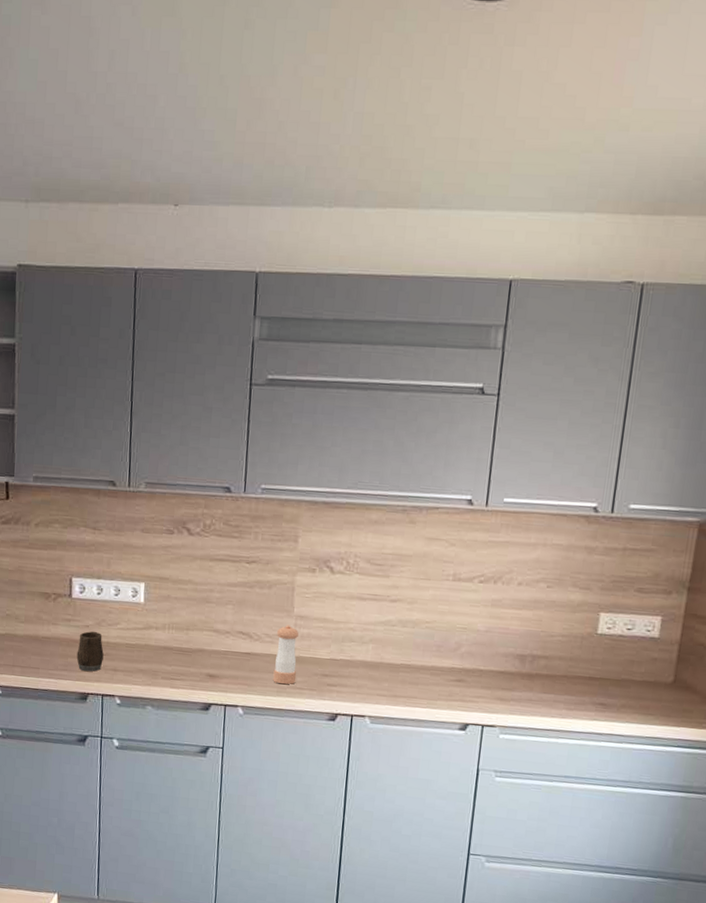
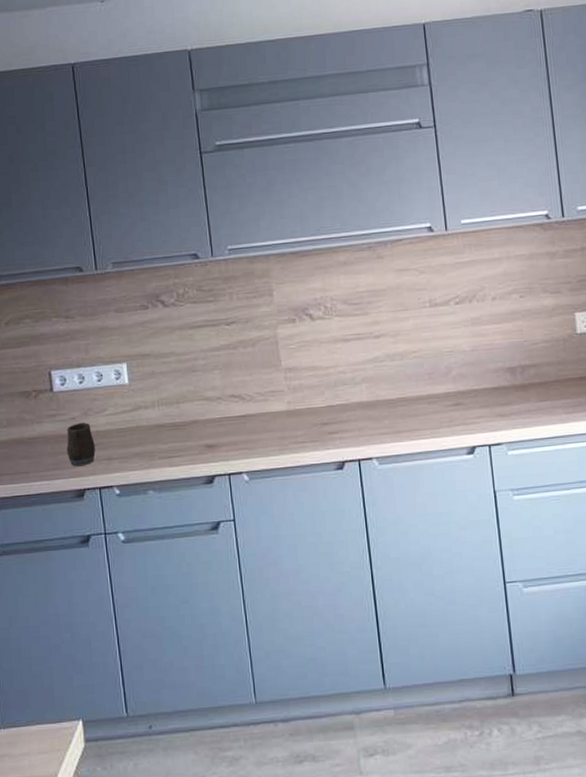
pepper shaker: present [273,625,299,685] -> none [269,379,297,442]

